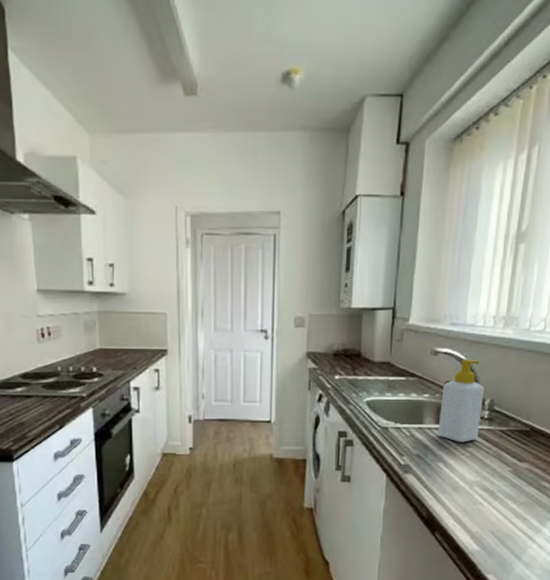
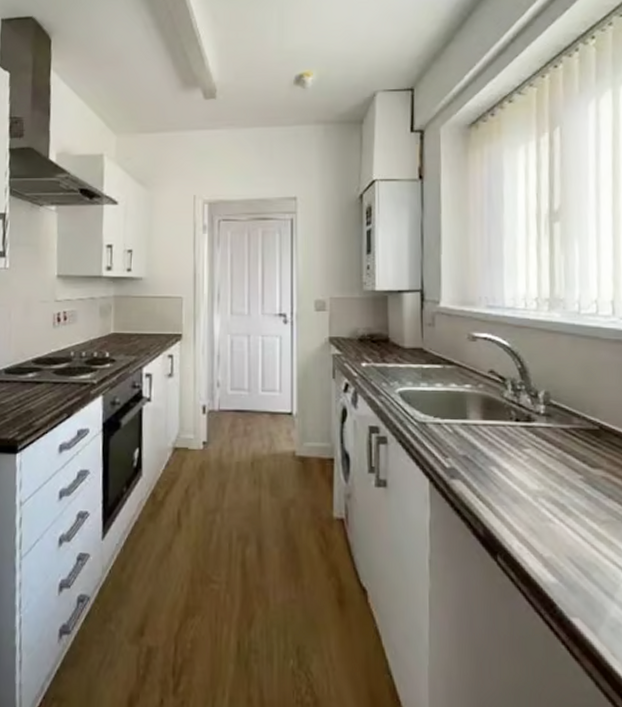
soap bottle: present [437,359,484,443] -> none [485,345,537,443]

